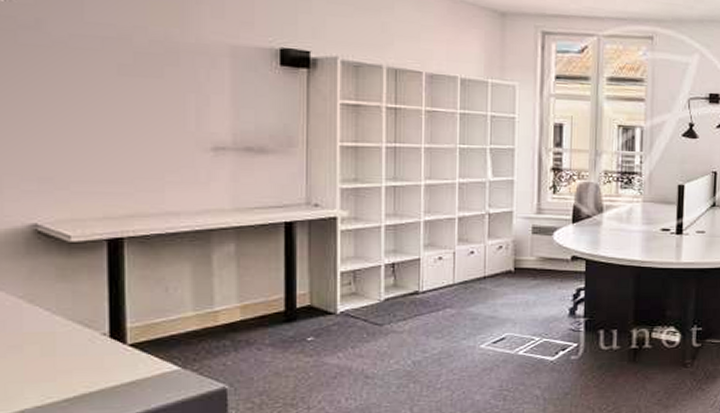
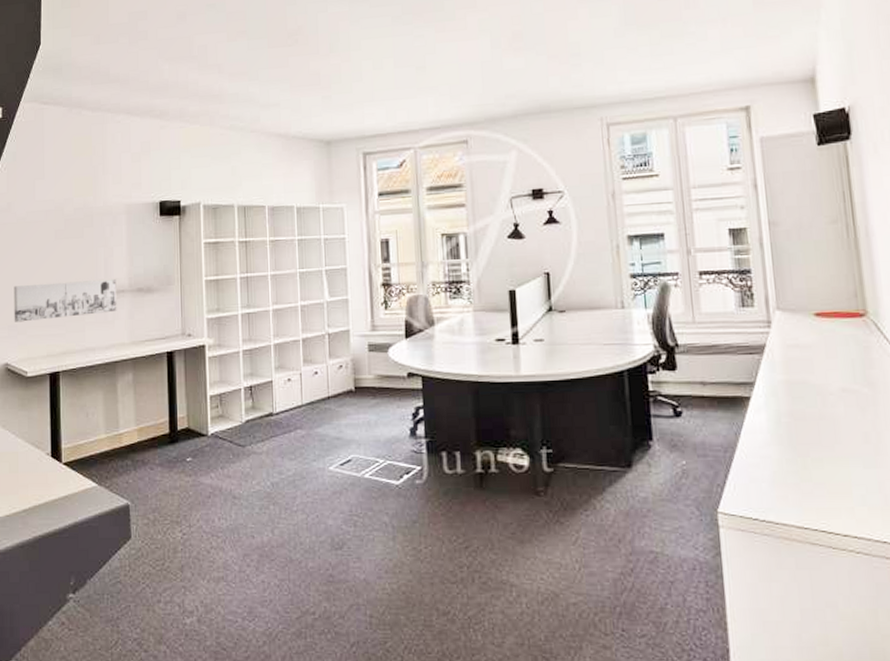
wall art: none [46,128,214,175] -> present [13,279,117,322]

